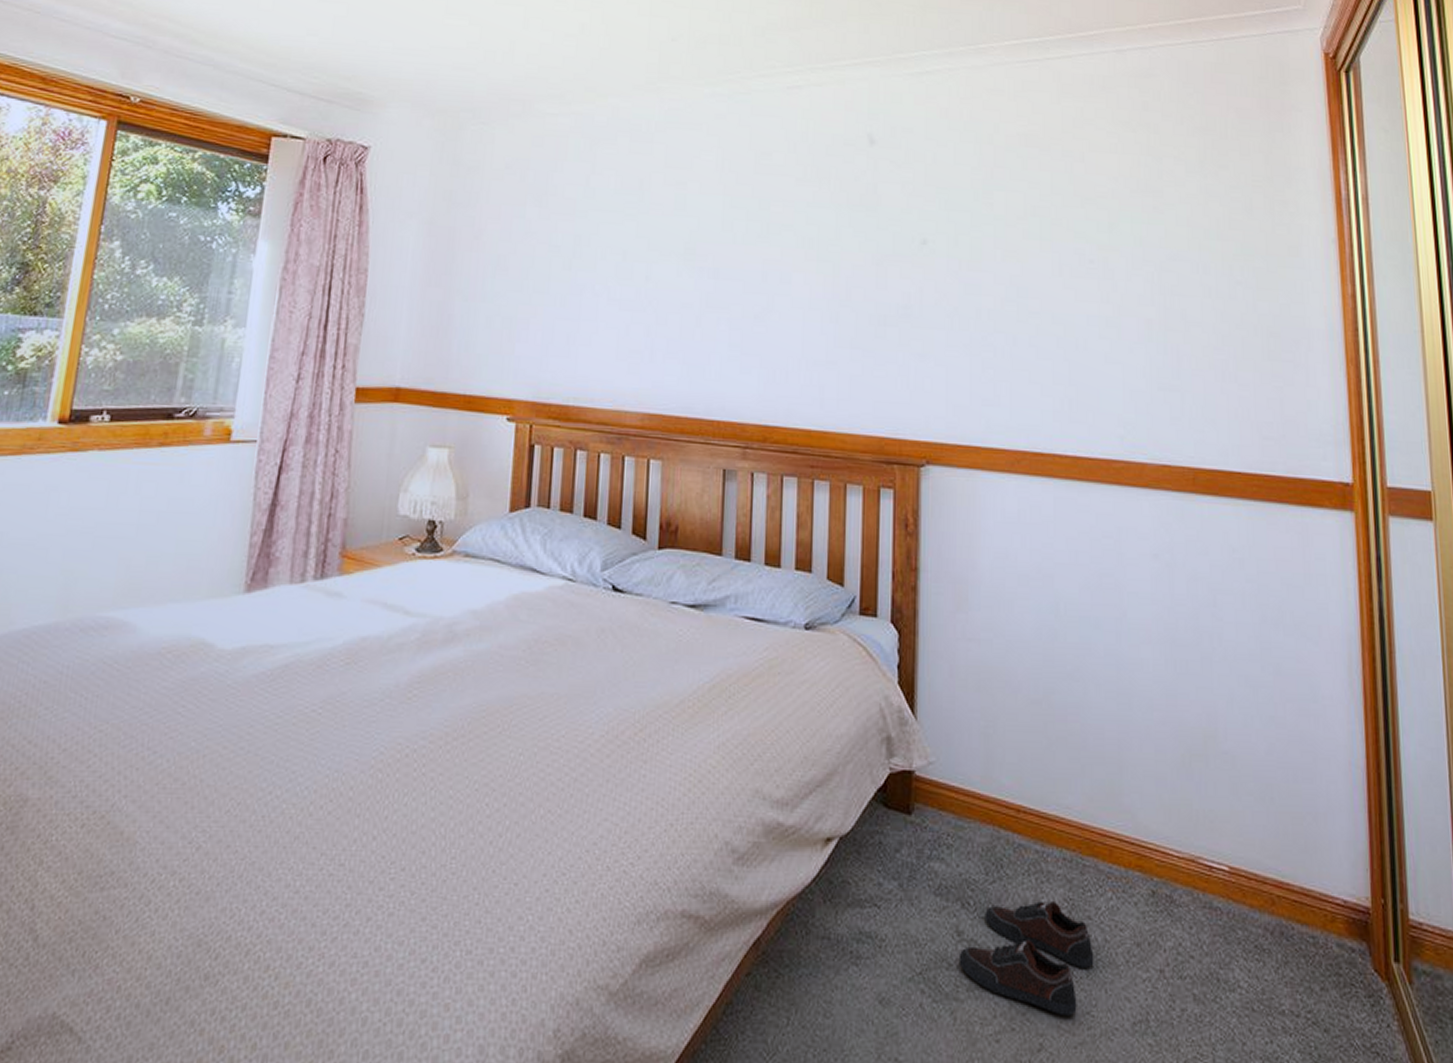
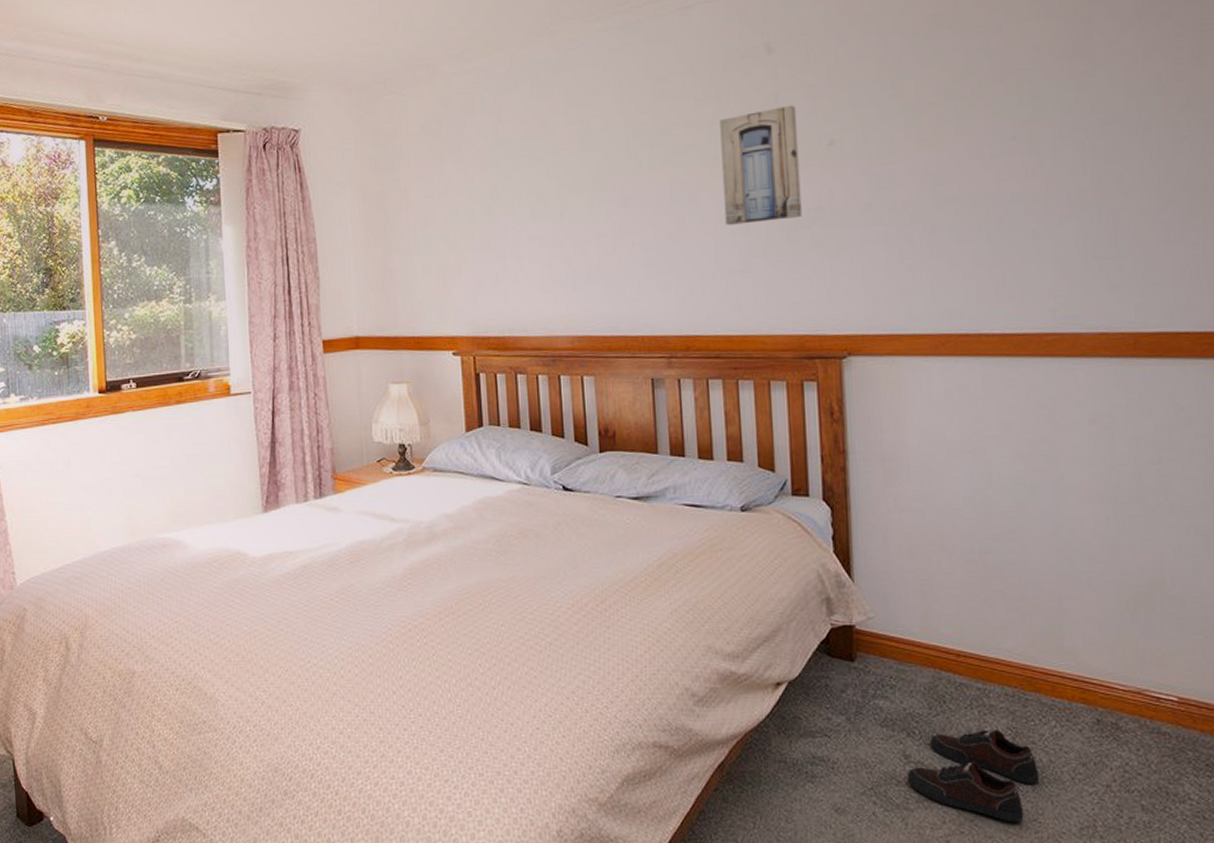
wall art: none [815,198,893,314] -> present [720,104,802,225]

